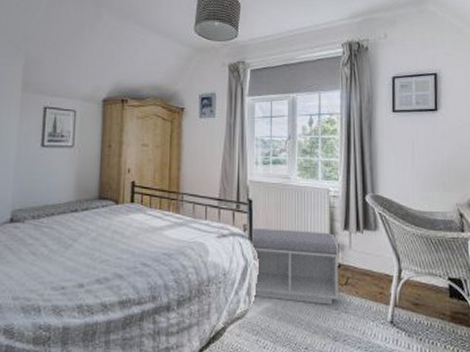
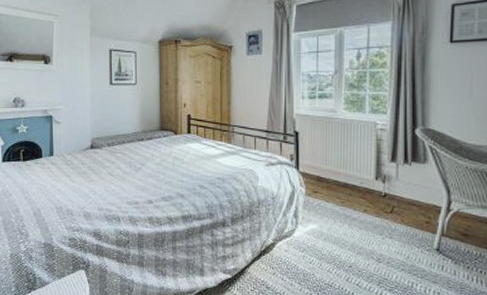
bench: present [252,227,340,305] -> none [299,157,386,230]

